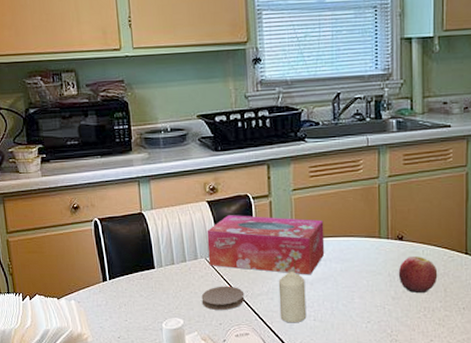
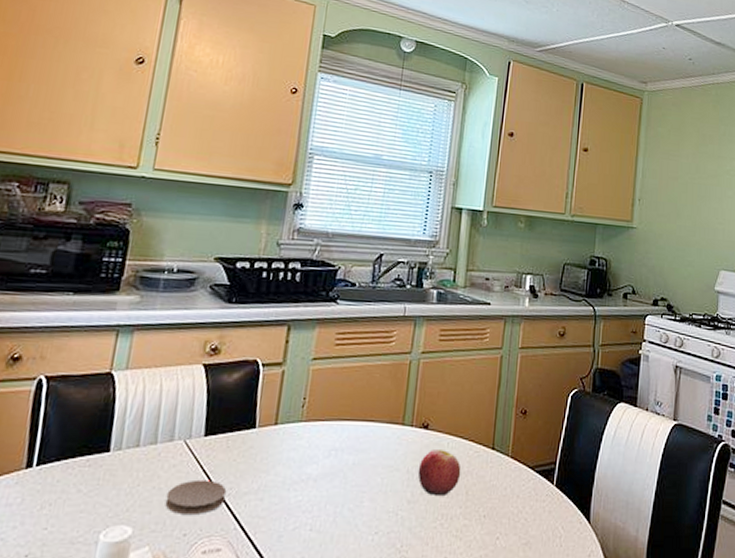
tissue box: present [207,215,325,275] -> none [187,384,343,469]
candle: present [278,272,307,323] -> none [267,463,308,534]

